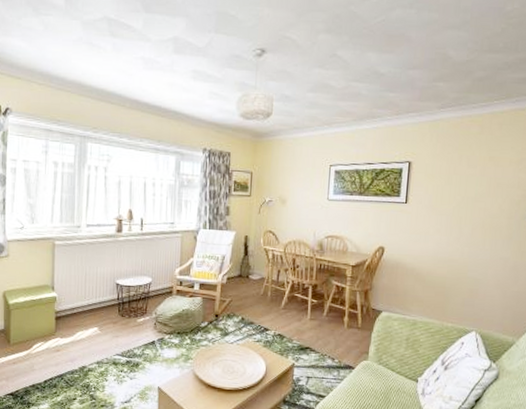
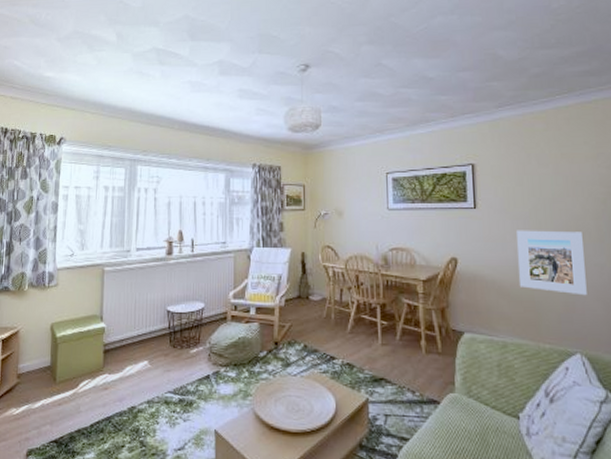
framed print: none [434,225,495,284] -> present [517,230,587,296]

